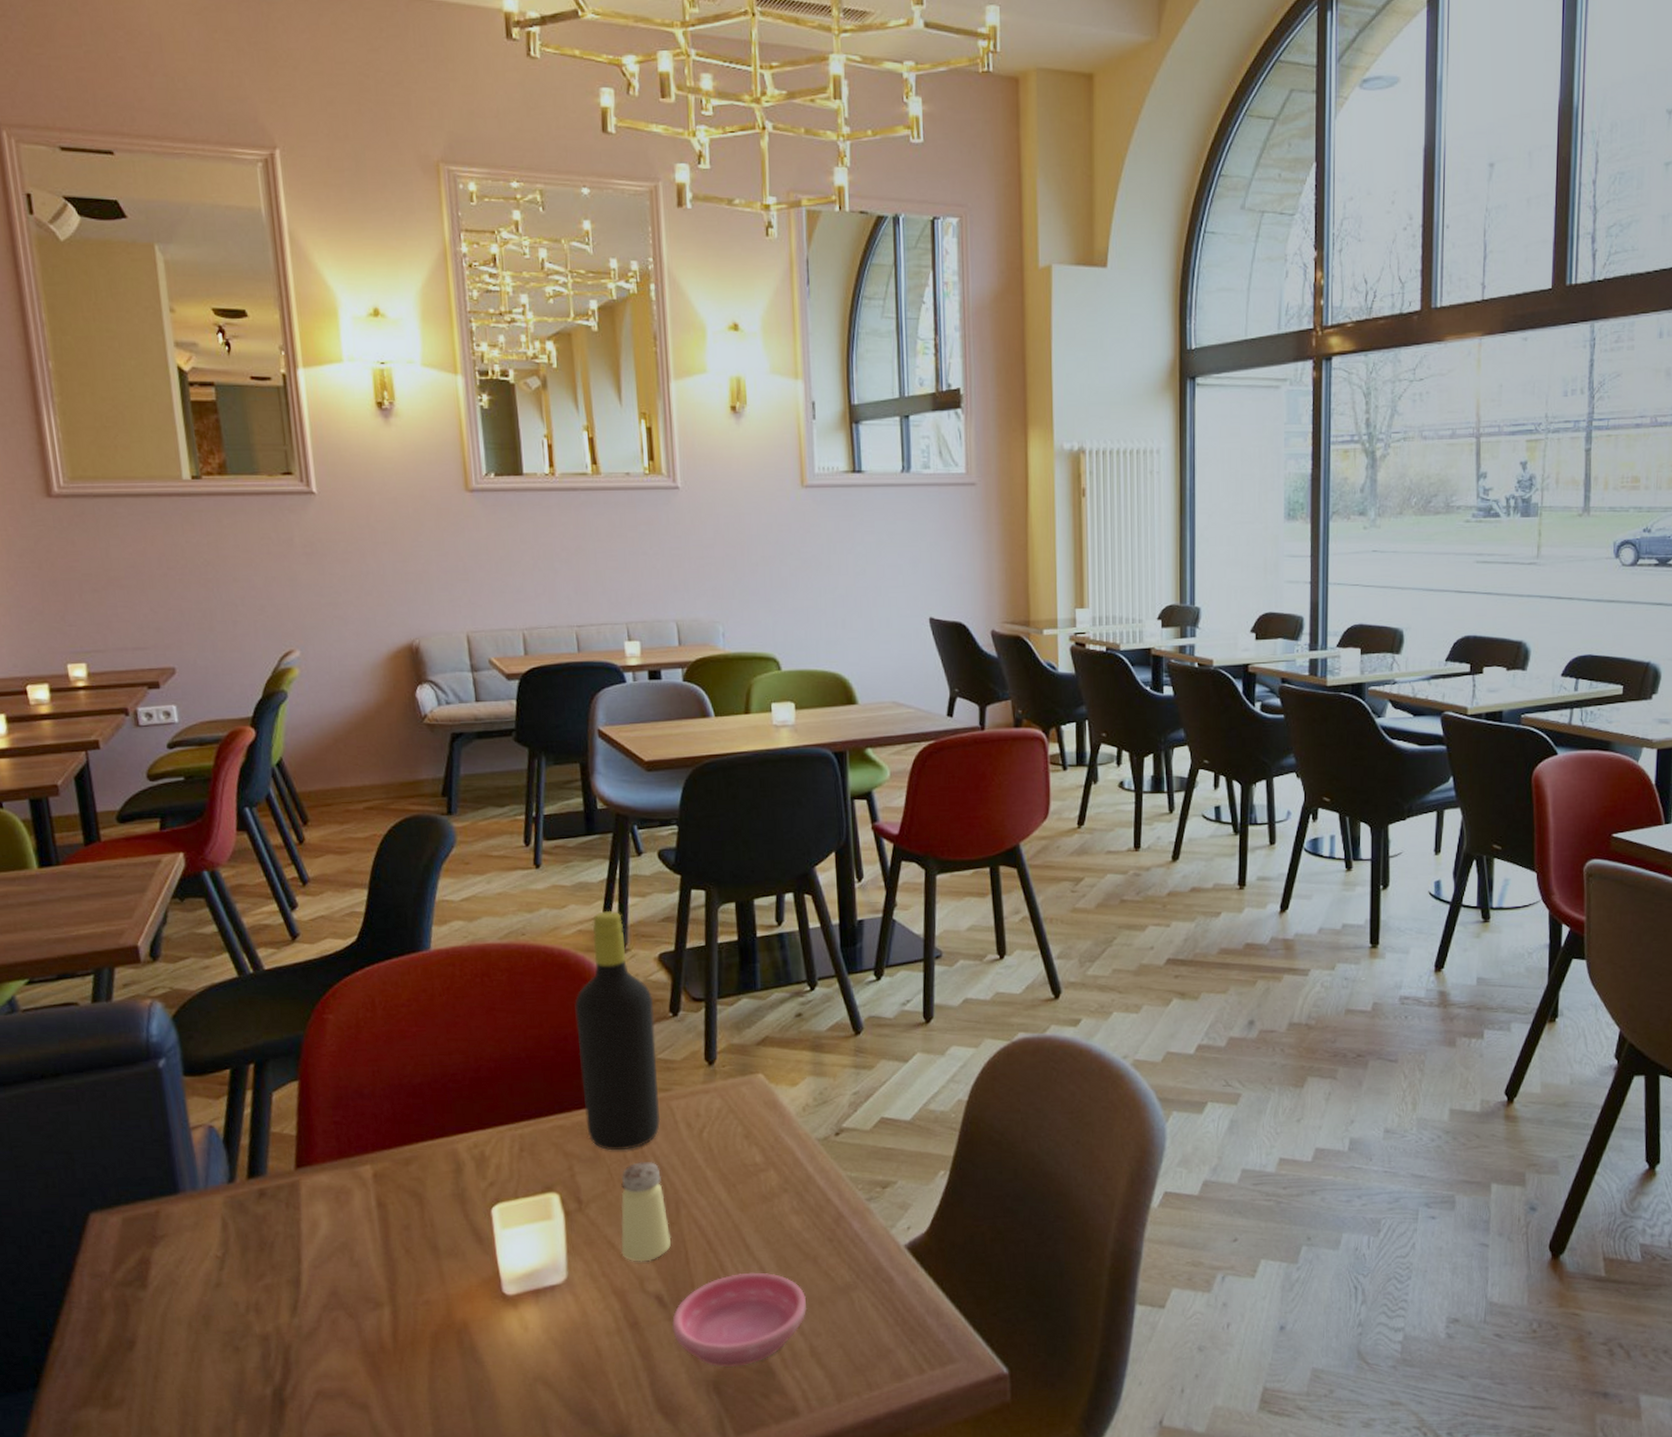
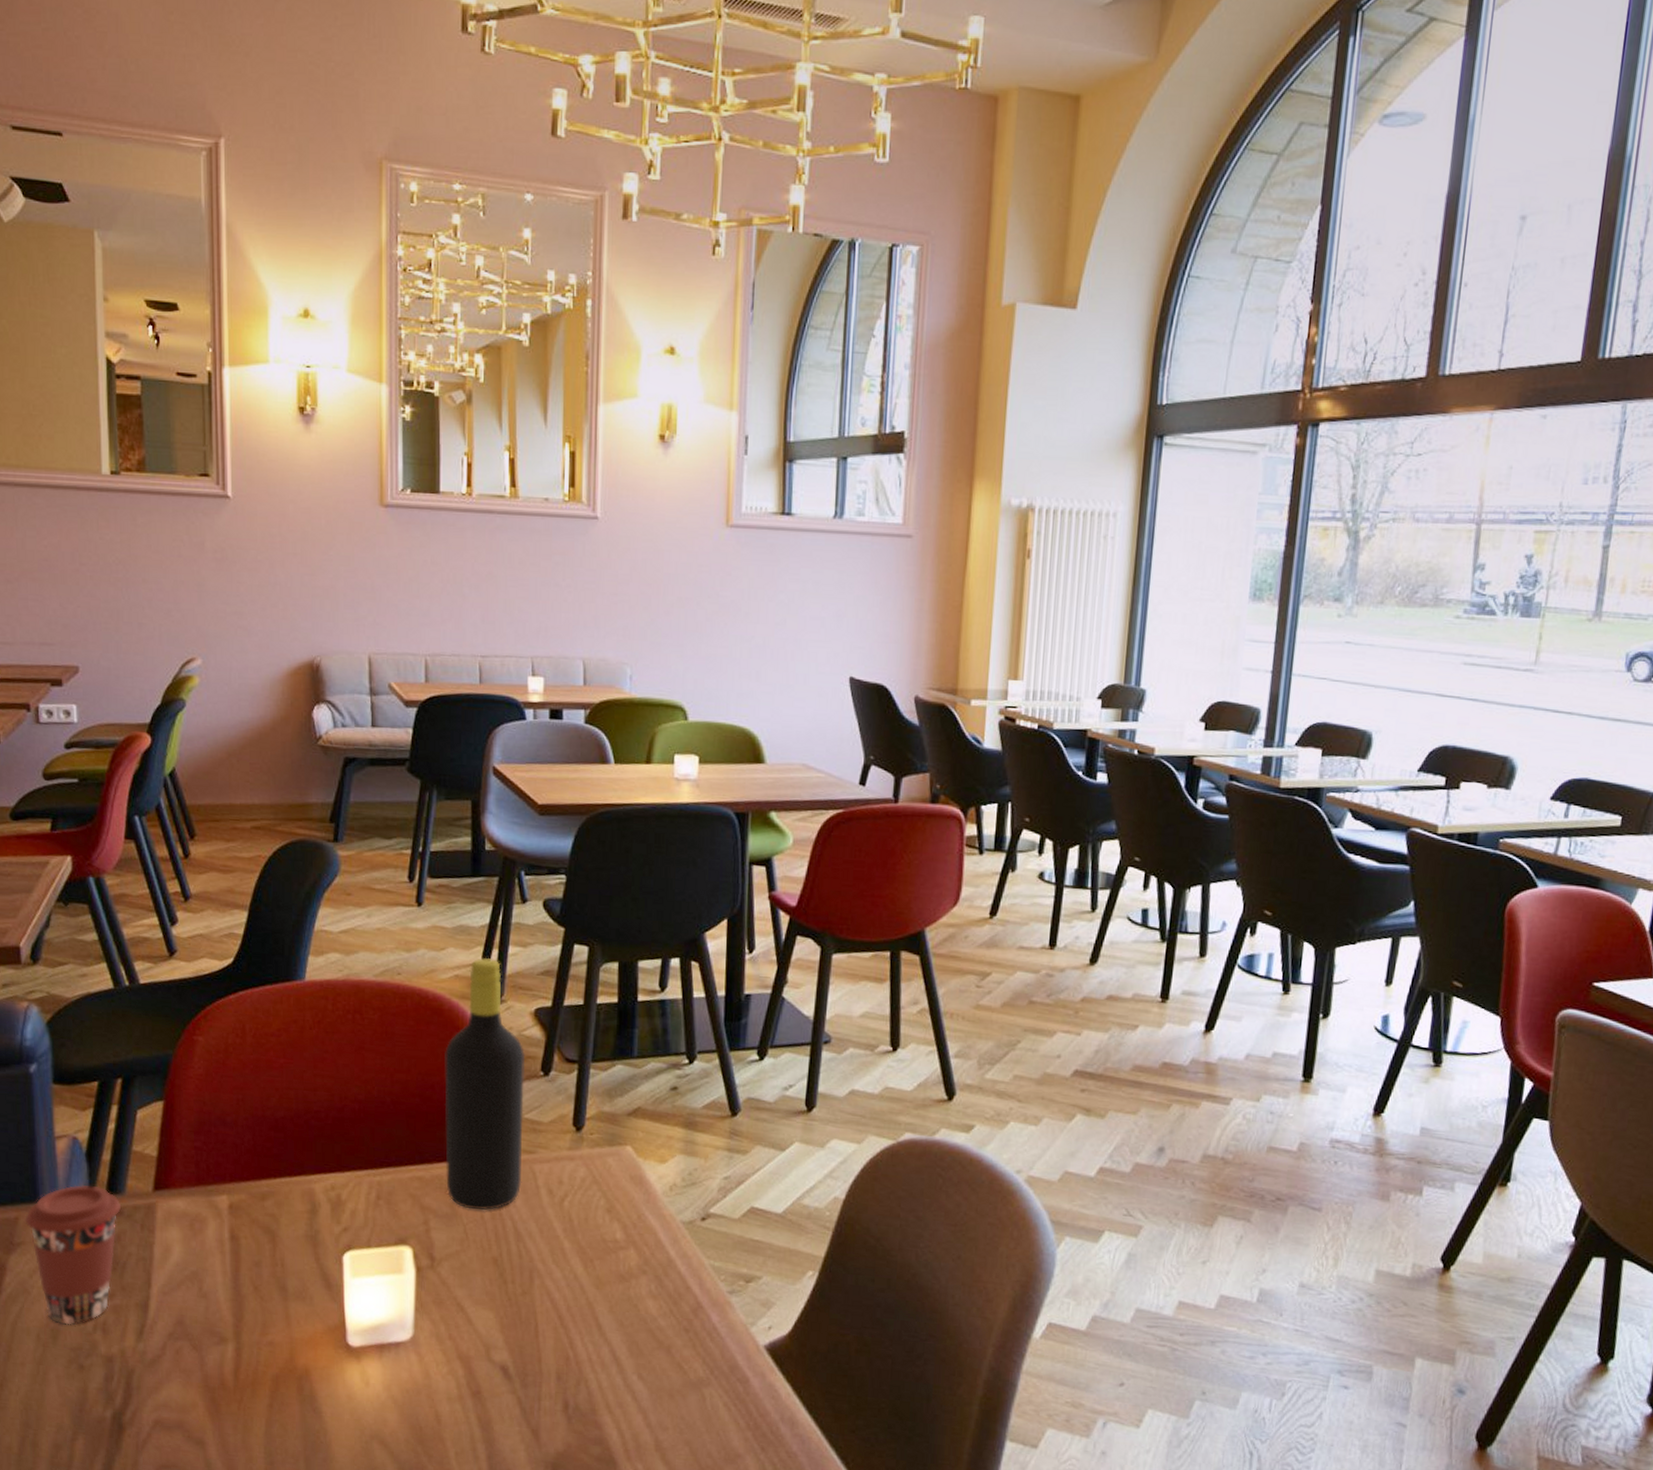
coffee cup: none [165,1170,264,1310] -> present [24,1184,121,1325]
saltshaker: present [620,1161,671,1262] -> none [470,1223,522,1330]
saucer: present [672,1272,807,1367] -> none [515,1354,656,1451]

